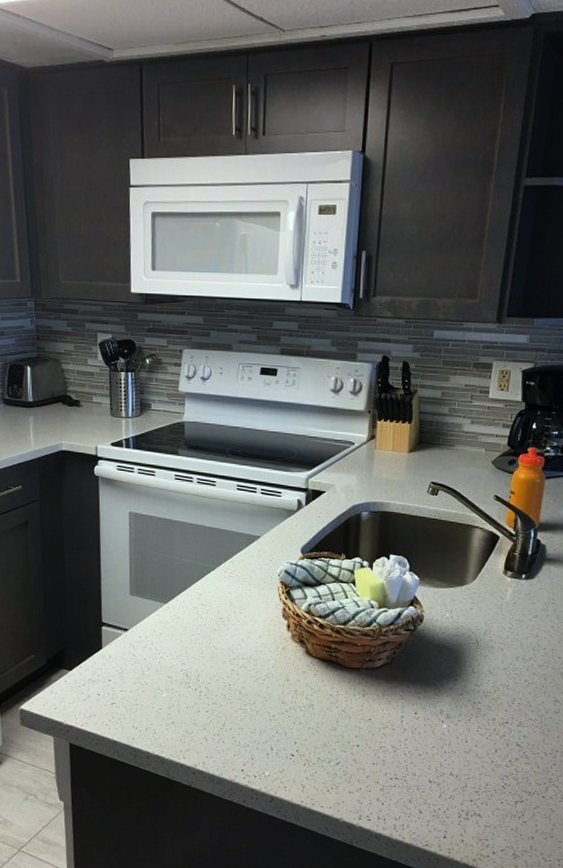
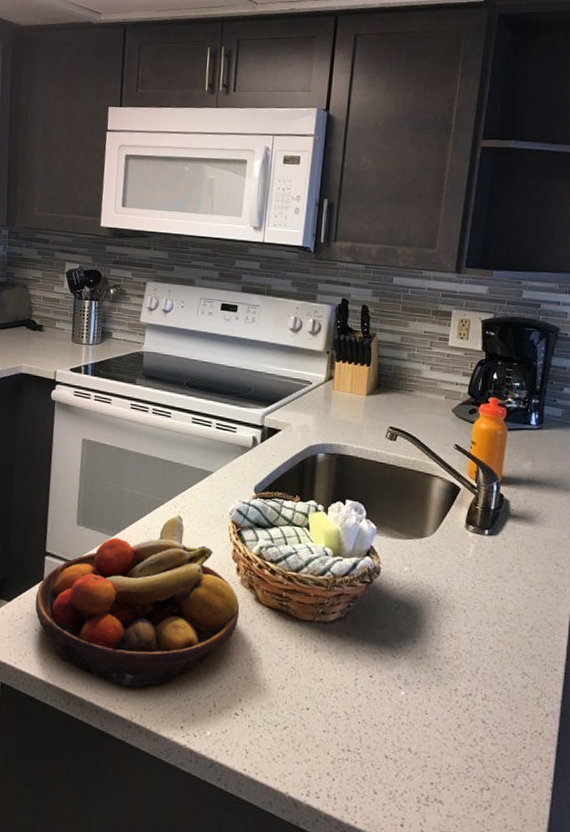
fruit bowl: none [95,579,292,739] -> present [35,515,240,687]

